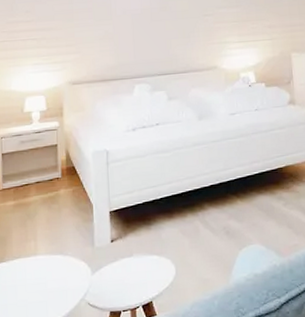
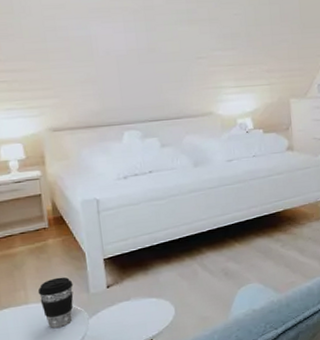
coffee cup: none [46,228,80,282] -> present [37,277,74,328]

